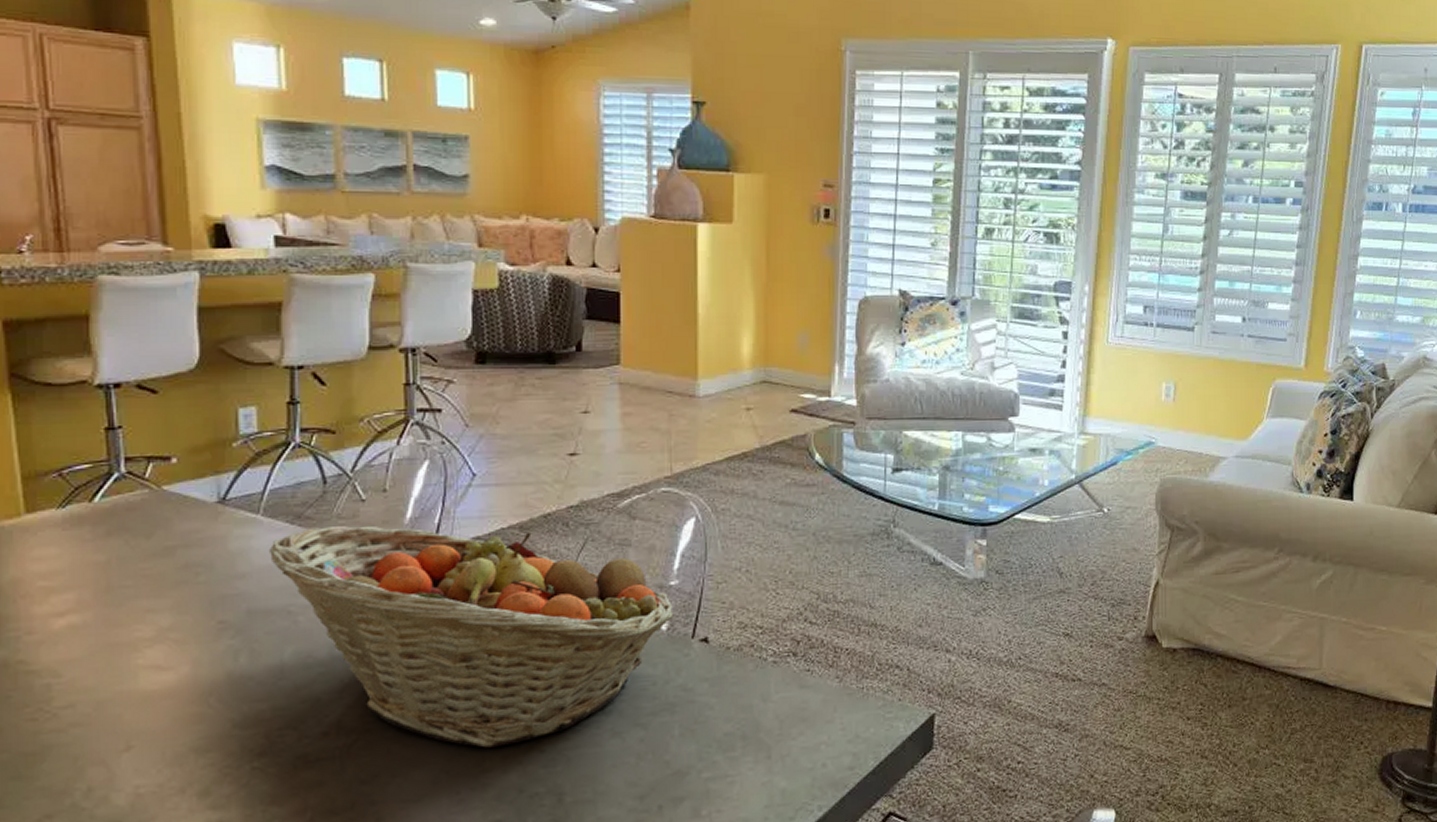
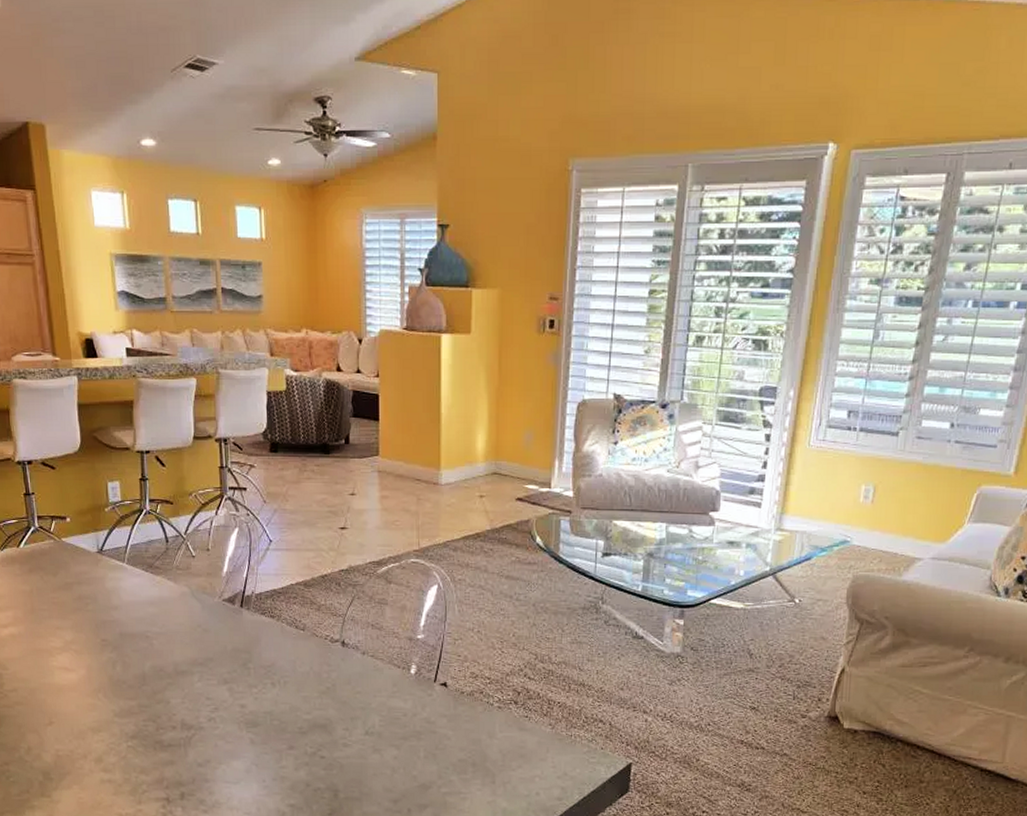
fruit basket: present [268,525,674,748] -> none [131,574,420,750]

